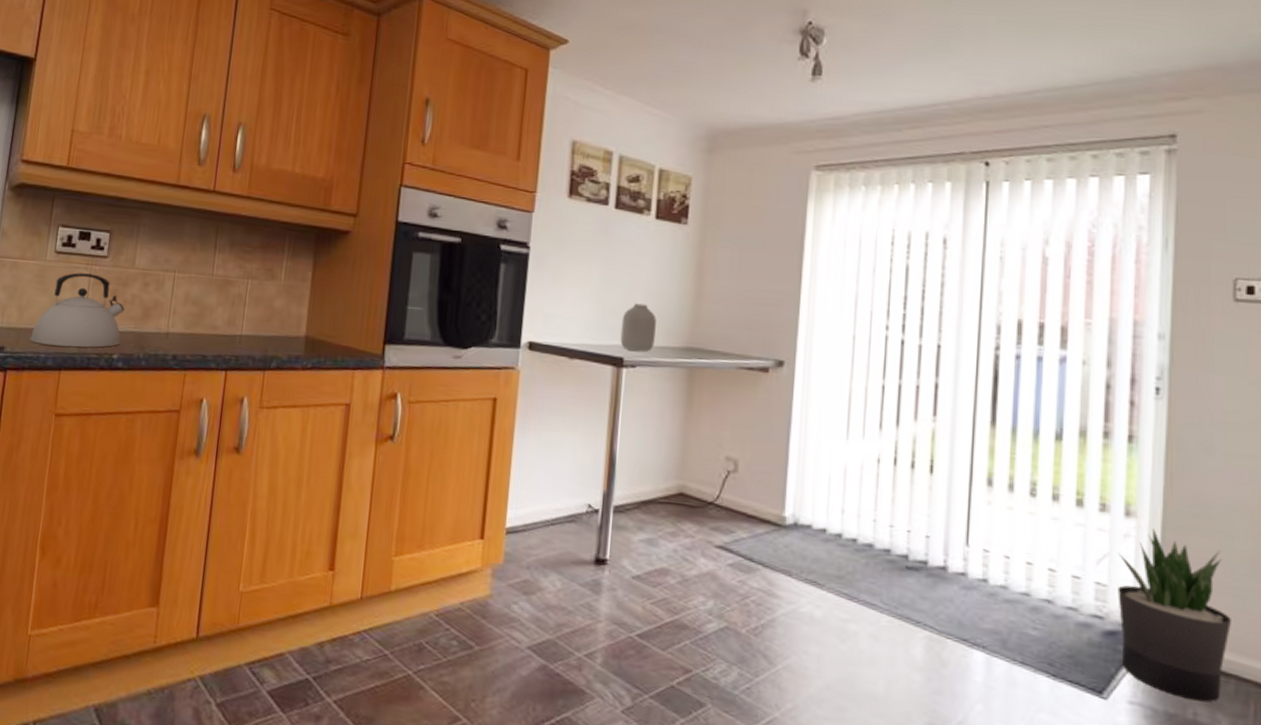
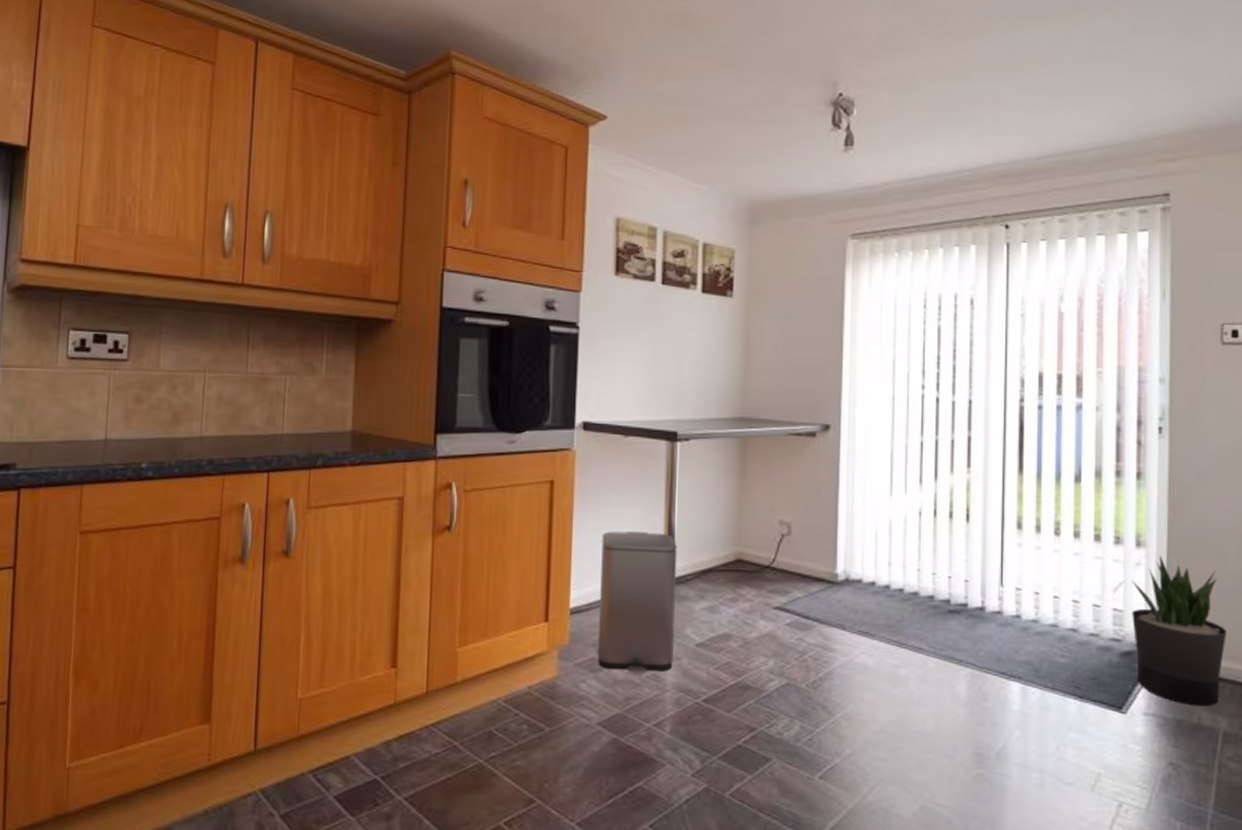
kettle: present [30,272,125,348] -> none [45,378,151,459]
pedal bin: none [531,453,618,601] -> present [597,531,677,673]
vase: present [620,303,656,353] -> none [673,377,707,425]

